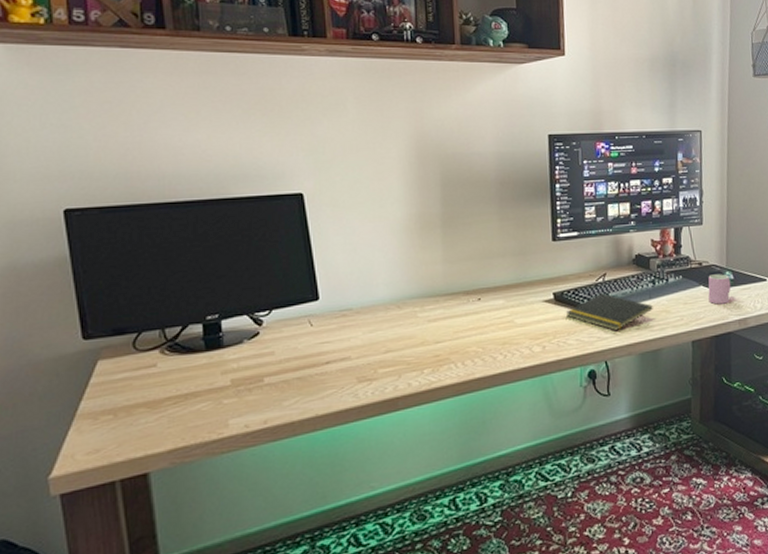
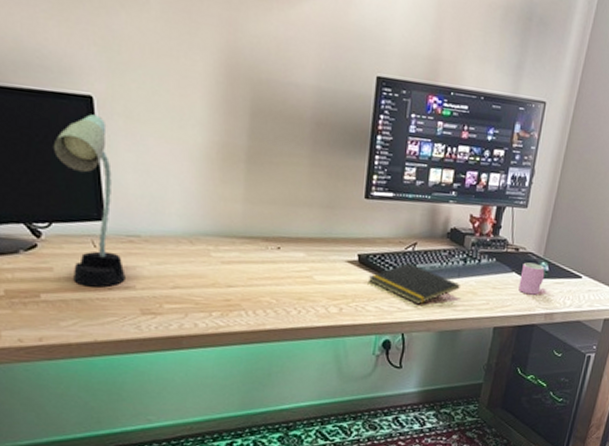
desk lamp: none [270,209,341,364] -> present [53,114,126,288]

